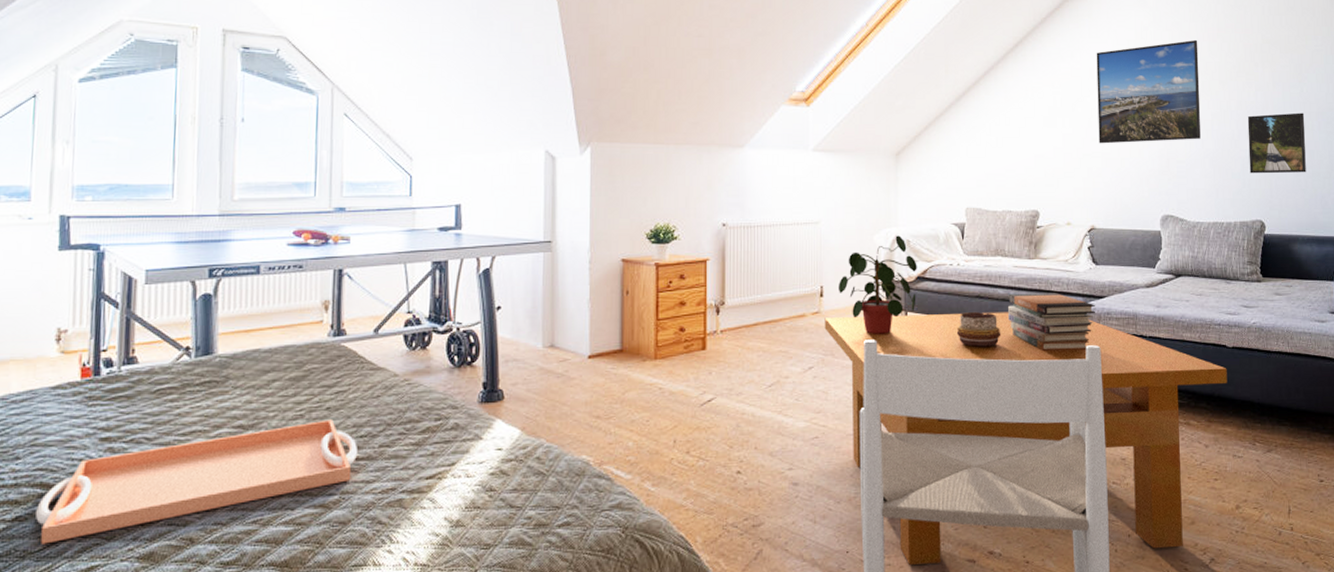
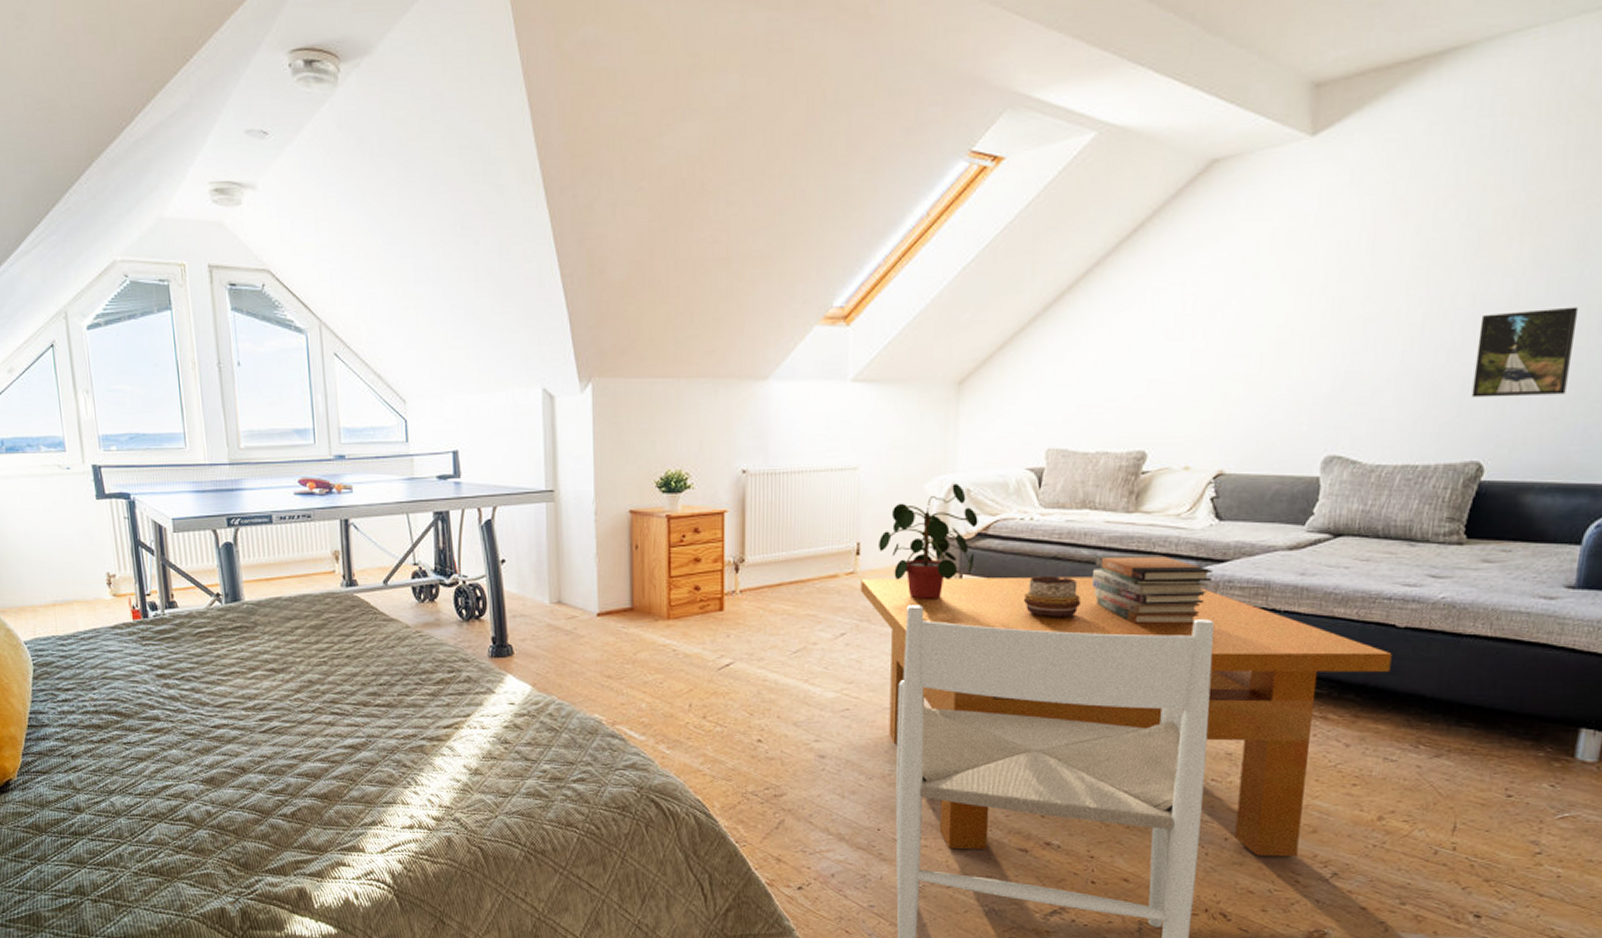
serving tray: present [36,419,359,544] -> none [115,667,380,764]
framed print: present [1096,39,1201,144] -> none [1242,205,1418,362]

